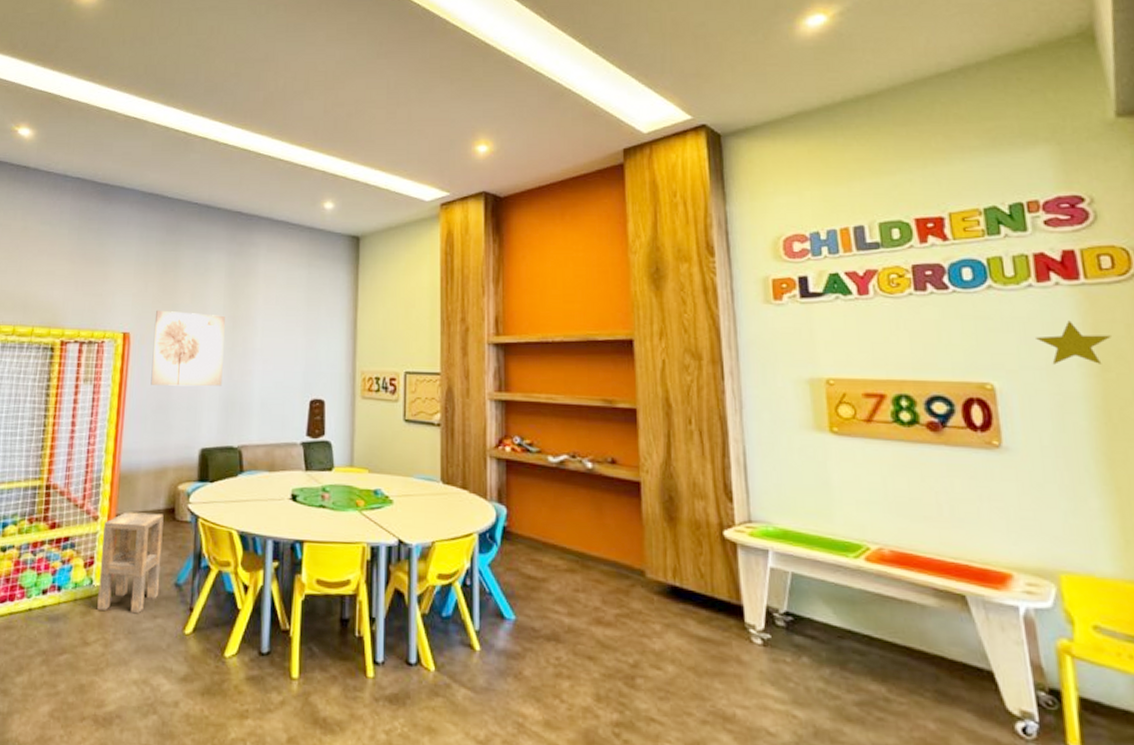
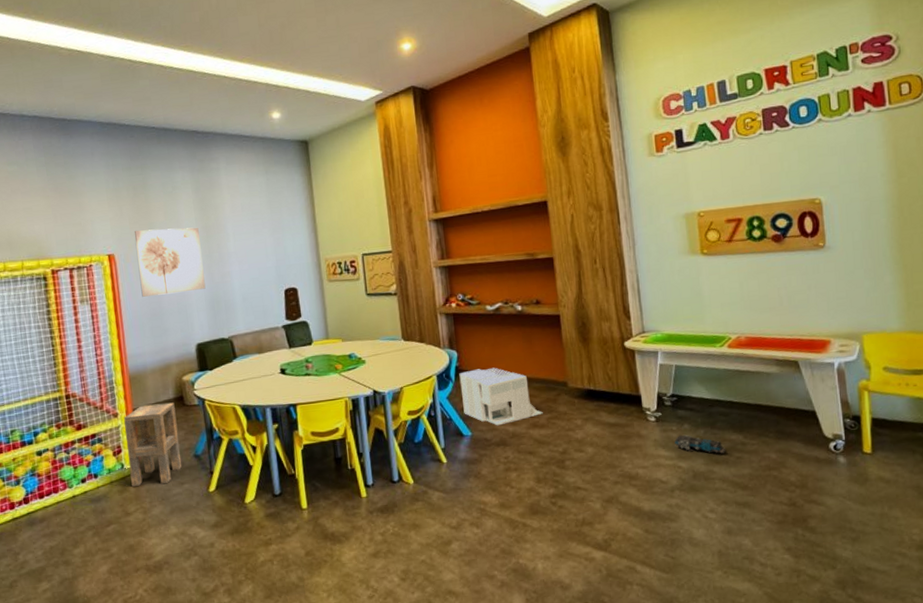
architectural model: none [506,534,611,614] -> present [459,367,543,426]
spaceship: none [788,670,862,709] -> present [675,434,727,454]
decorative star: present [1036,321,1111,365] -> none [852,140,906,177]

